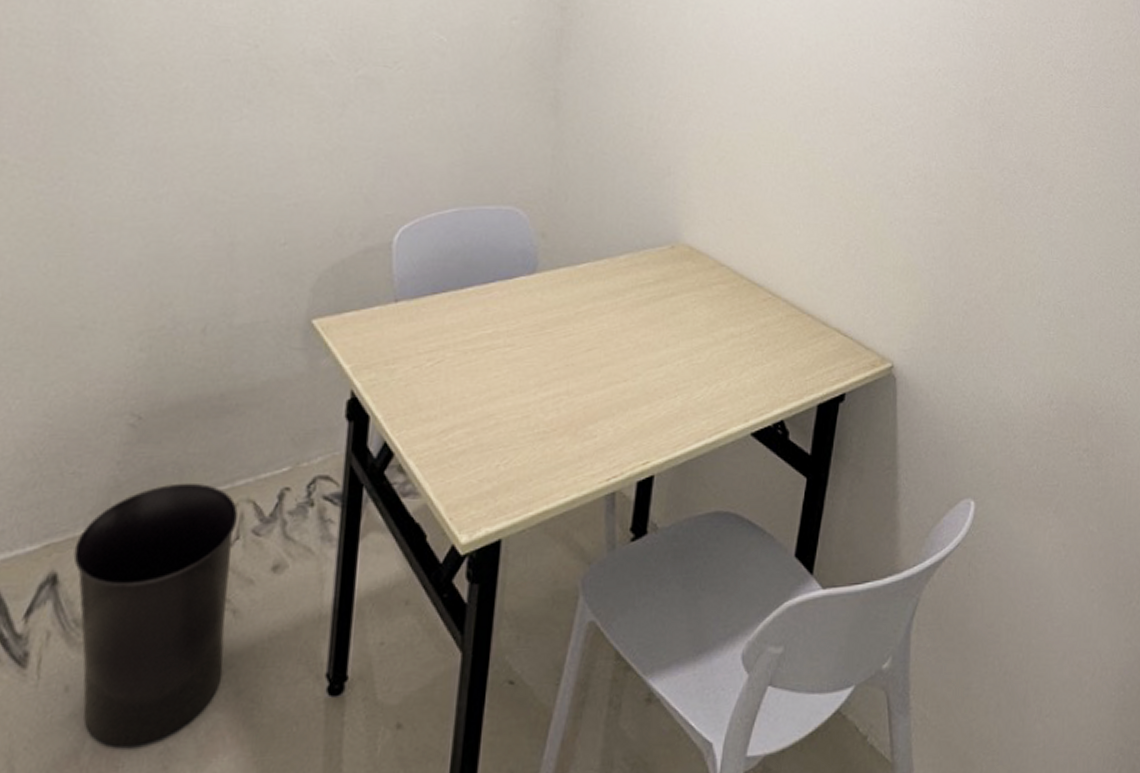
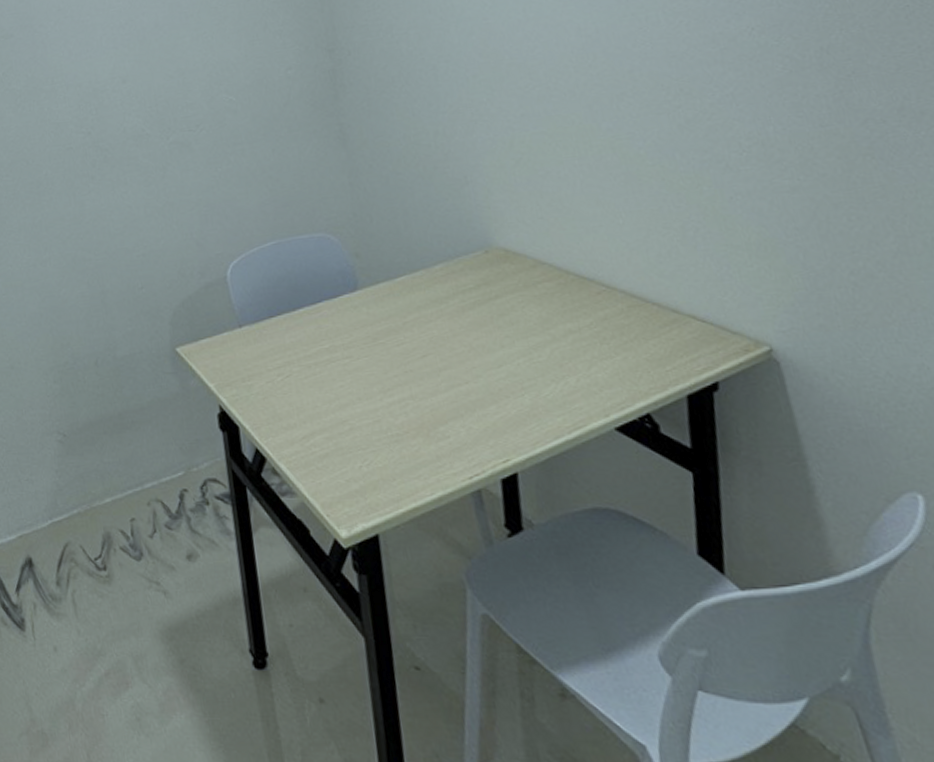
waste bin: present [73,482,239,748] -> none [39,486,167,699]

